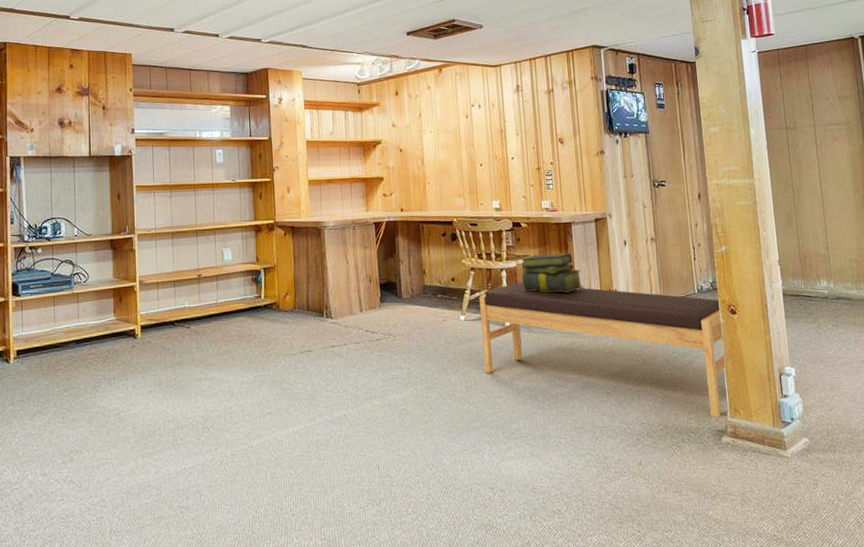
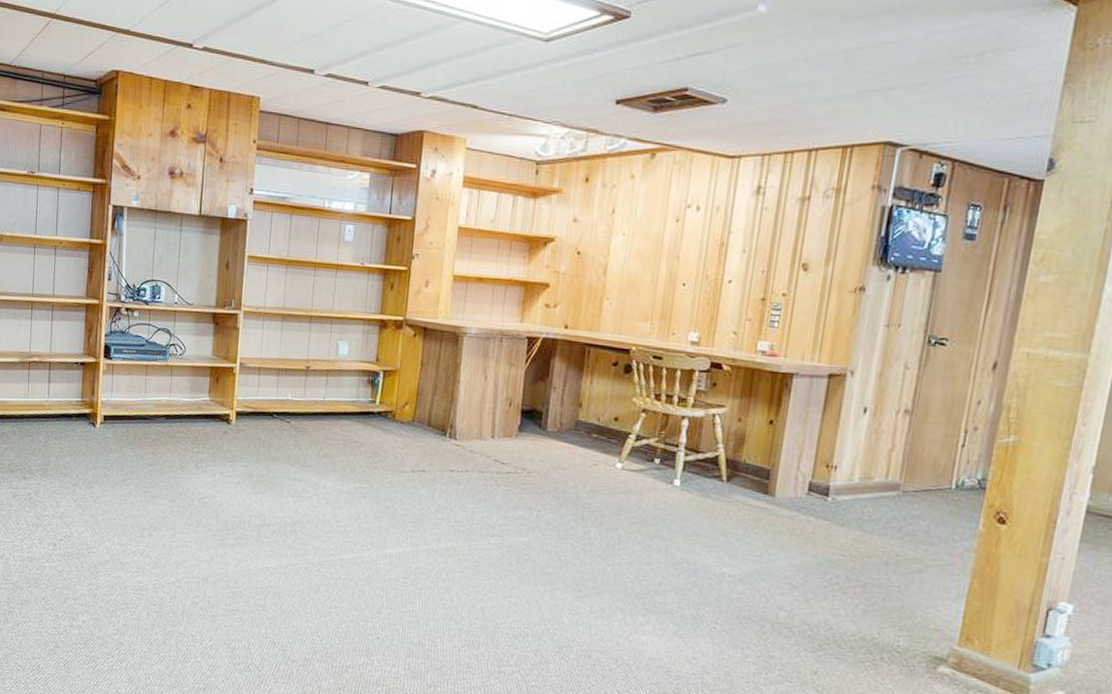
bench: present [478,283,727,418] -> none [635,436,984,643]
stack of books: present [520,253,584,293] -> none [707,406,793,459]

